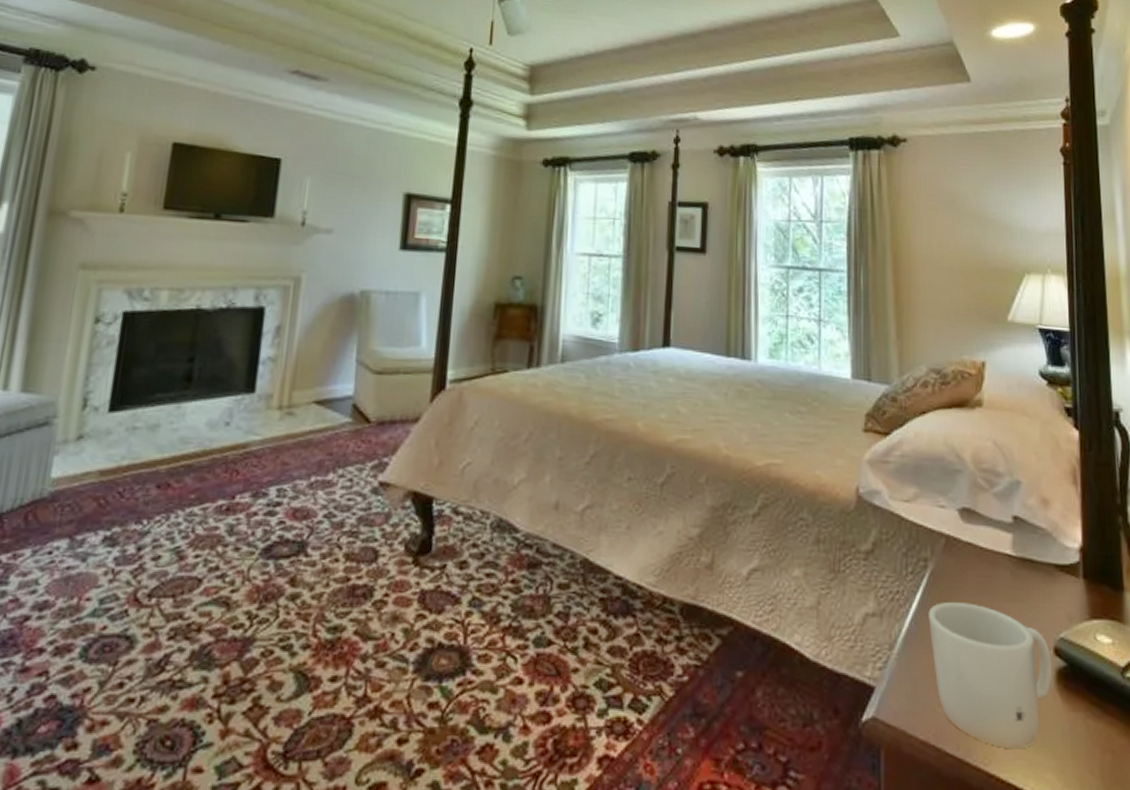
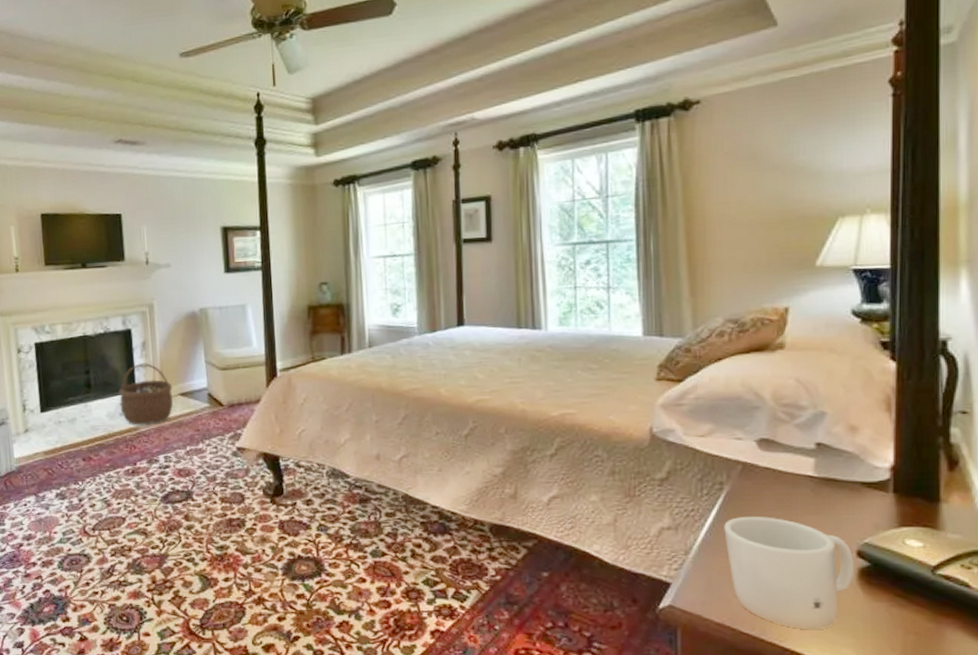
wicker basket: none [227,355,307,441] -> present [119,363,174,425]

